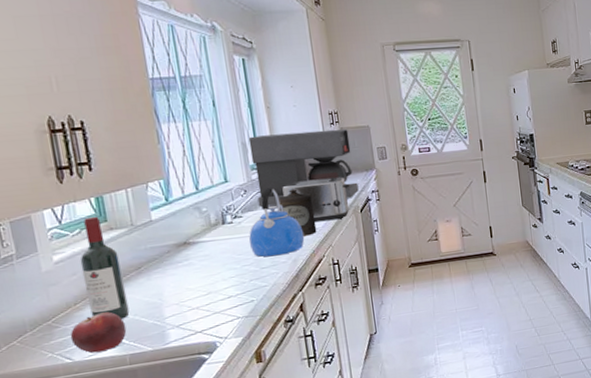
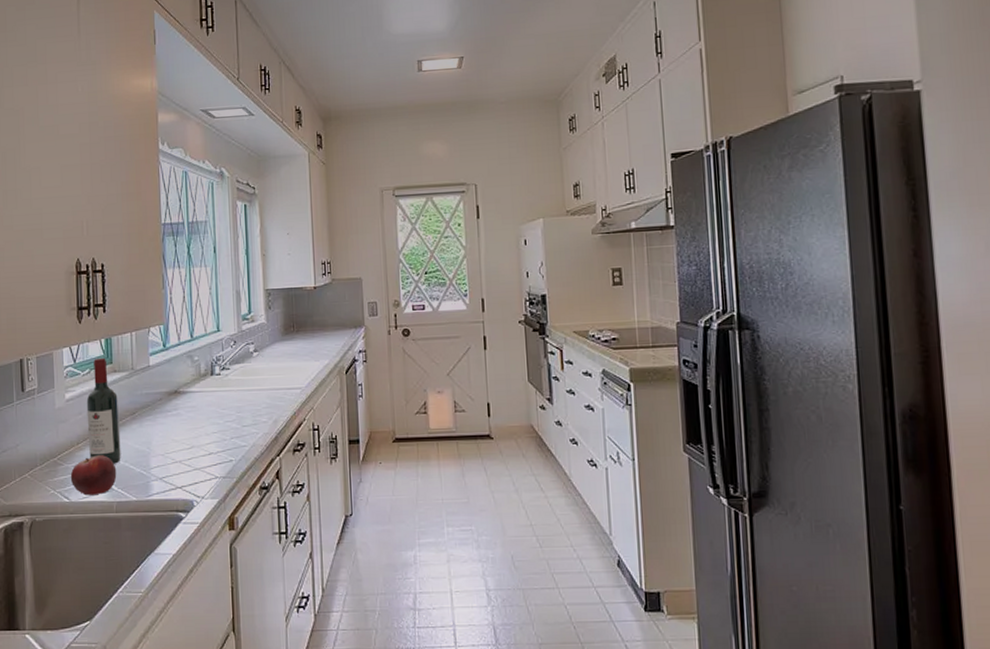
coffee maker: present [248,129,359,209] -> none [243,280,346,362]
kettle: present [248,187,305,257] -> none [233,339,287,415]
canister: present [278,189,317,236] -> none [265,343,300,395]
toaster: present [282,176,351,221] -> none [270,333,337,380]

